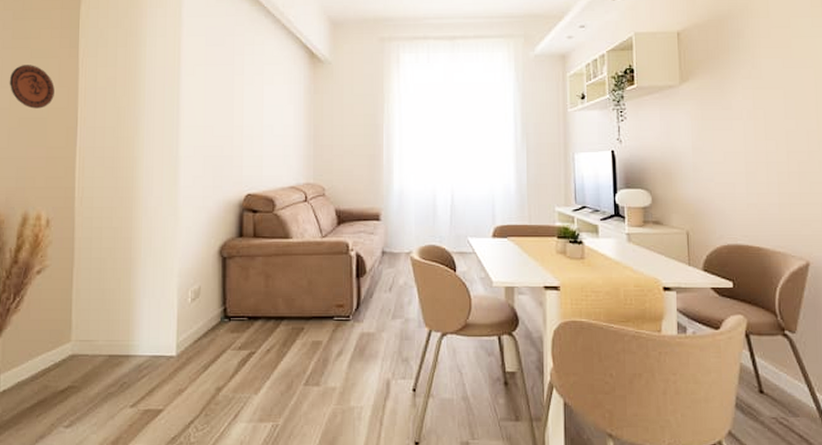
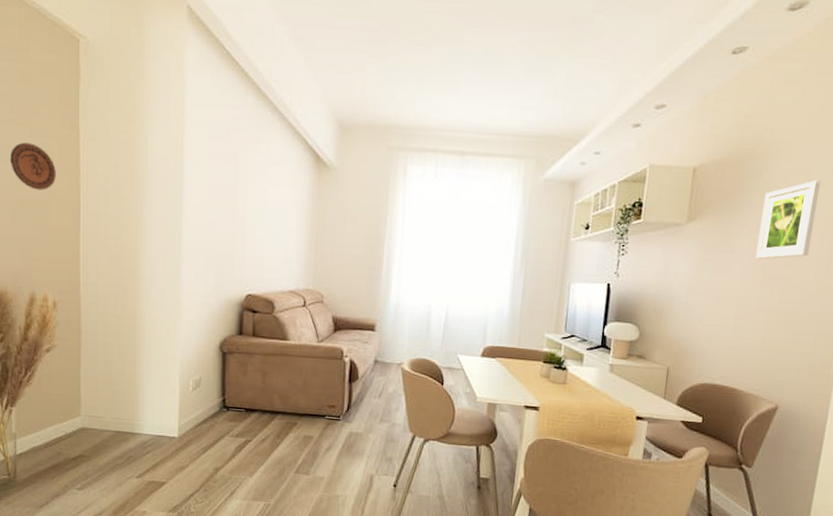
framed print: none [751,33,806,112] -> present [756,180,821,259]

